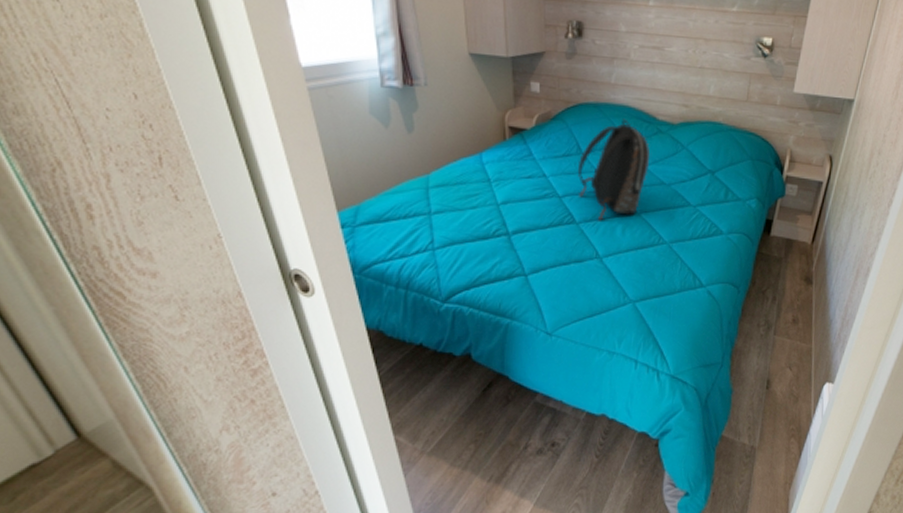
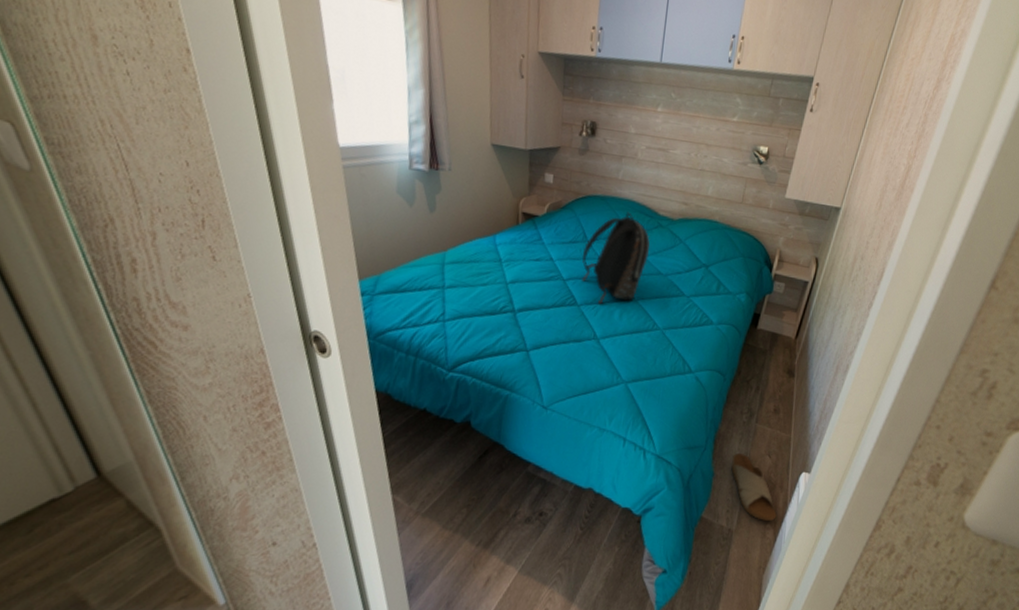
sandal: none [750,368,801,435] -> present [731,453,777,521]

